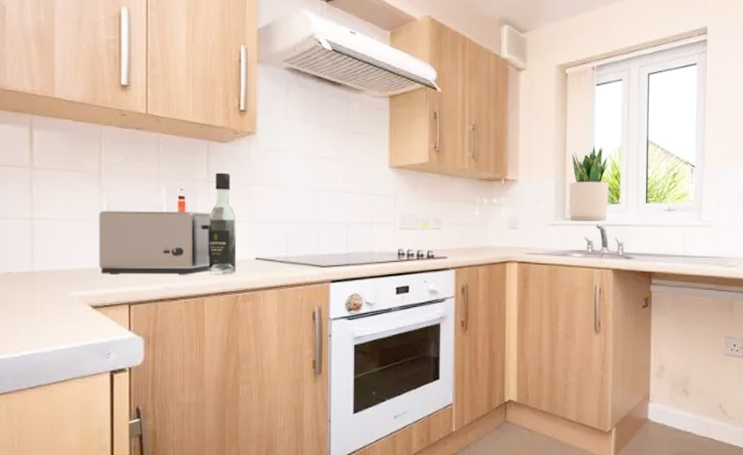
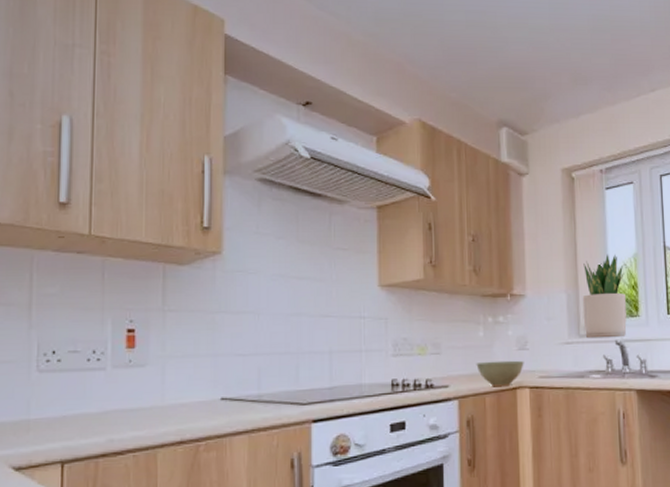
toaster: present [98,211,211,276] -> none [23,346,167,429]
bottle: present [209,172,237,275] -> none [163,299,198,422]
bowl: none [472,237,514,262] -> present [476,360,524,389]

